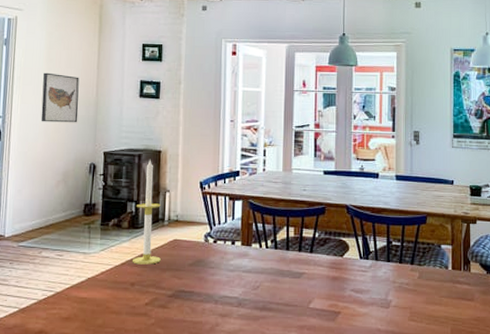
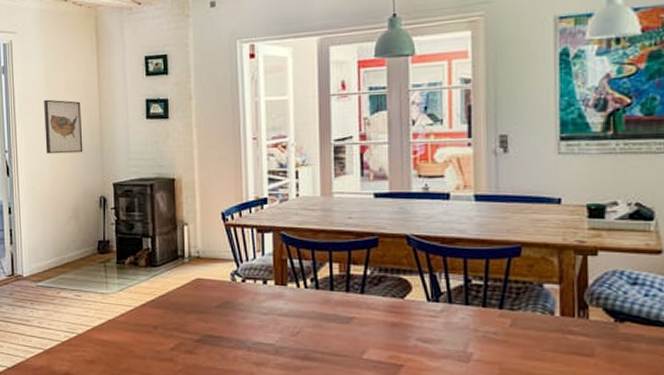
candle: present [132,159,161,265] -> none [152,188,183,306]

